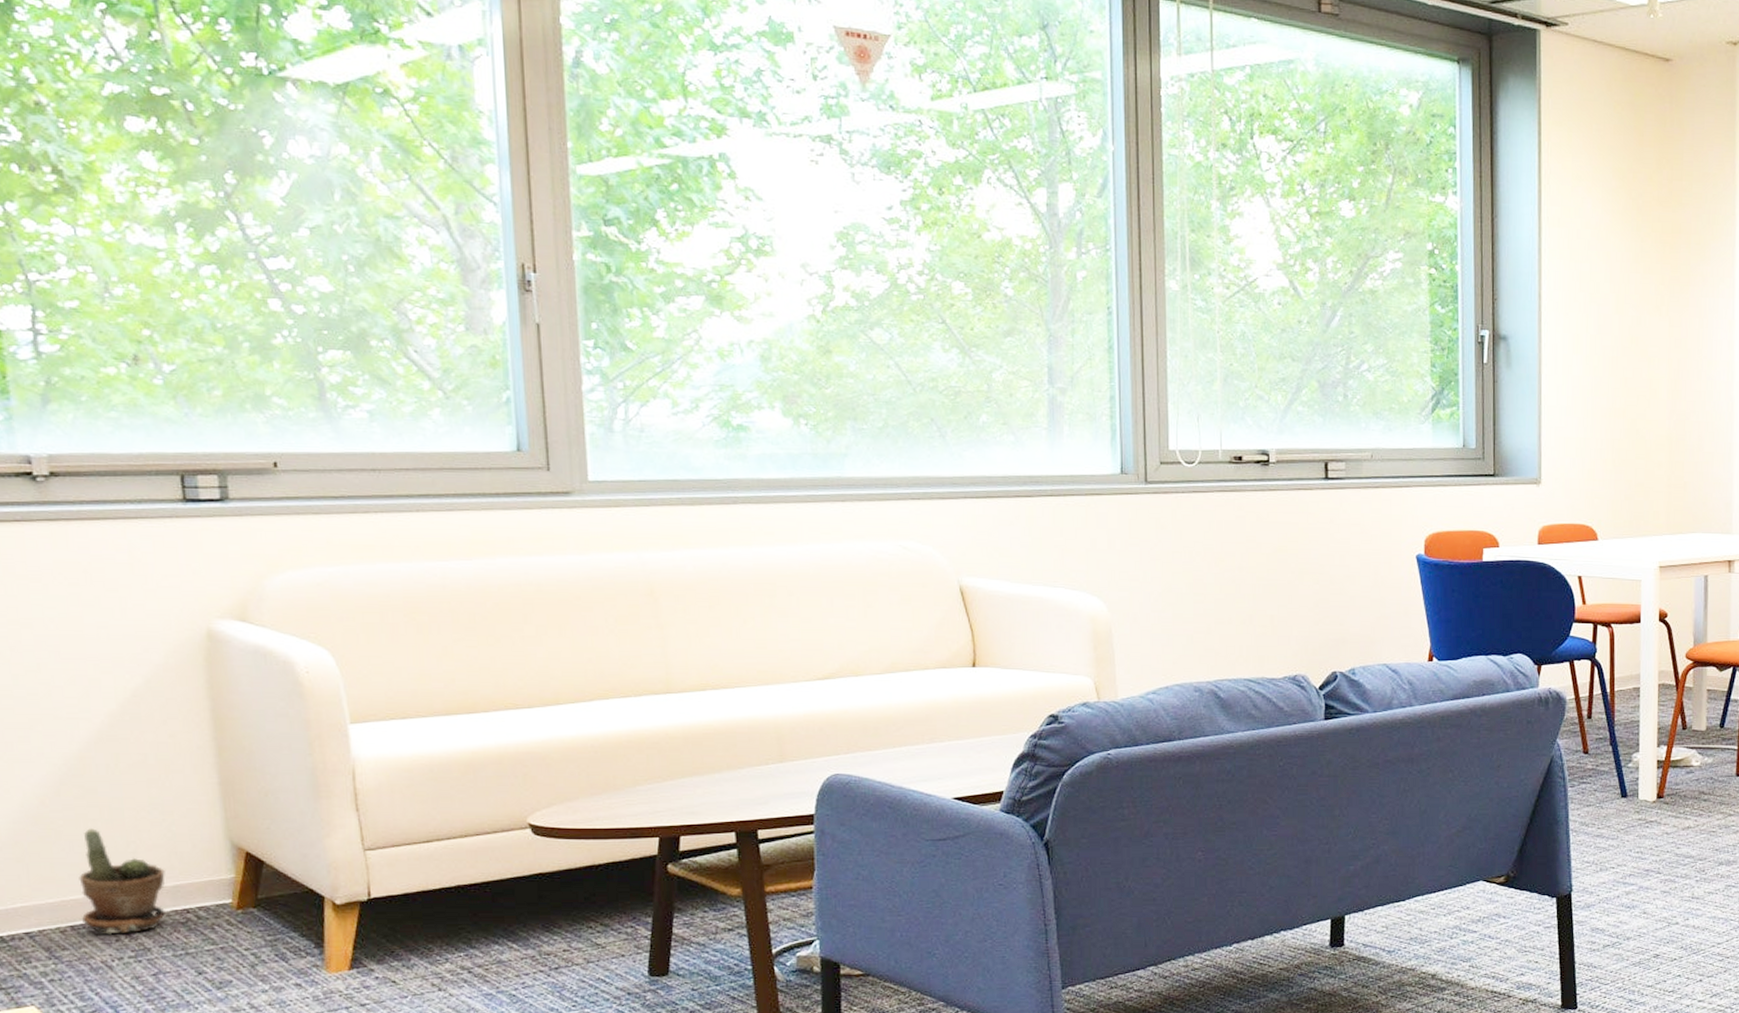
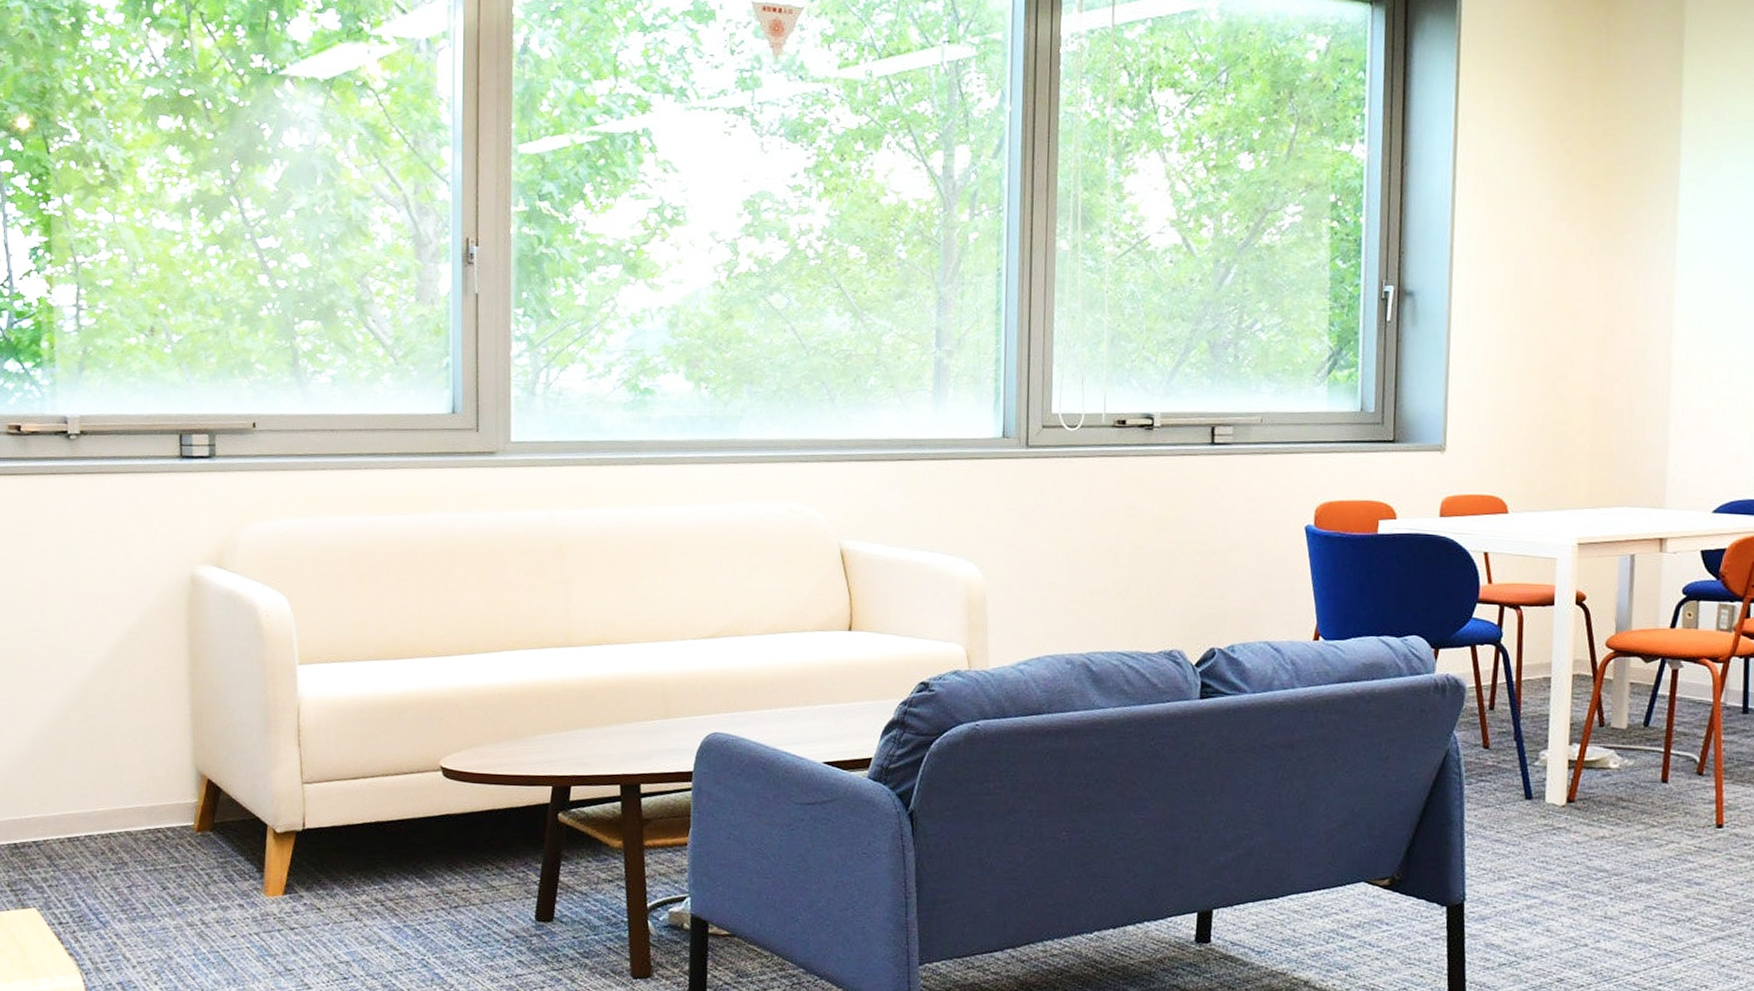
potted plant: present [79,828,167,934] -> none [77,750,143,848]

